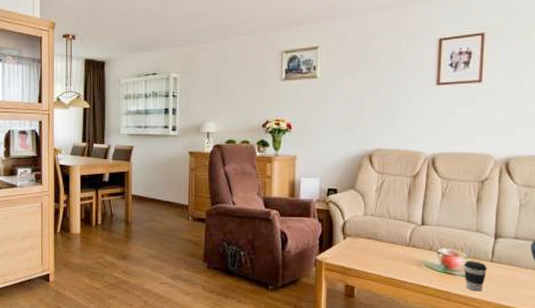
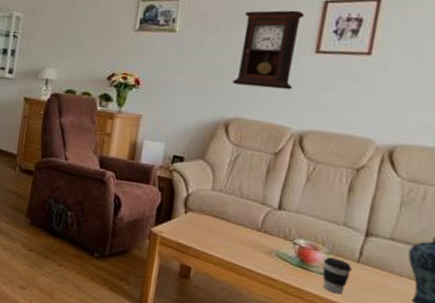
pendulum clock: none [371,49,424,120] -> present [233,10,304,90]

